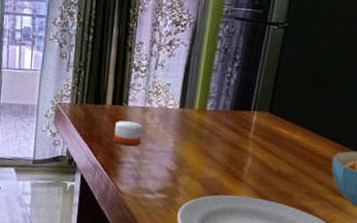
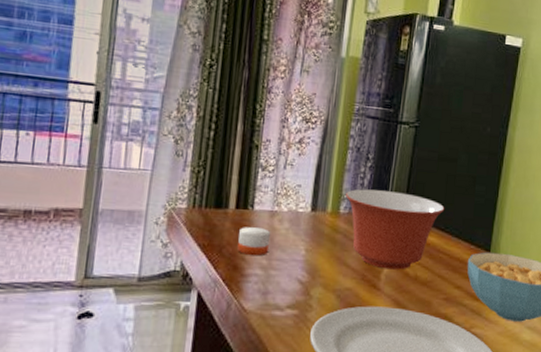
mixing bowl: none [213,88,312,165] -> present [346,189,445,270]

